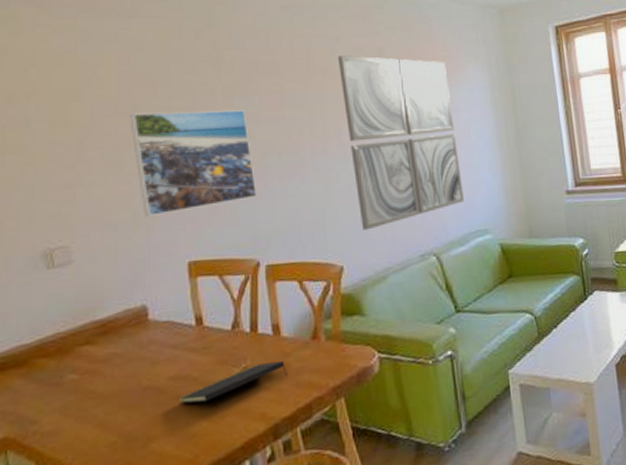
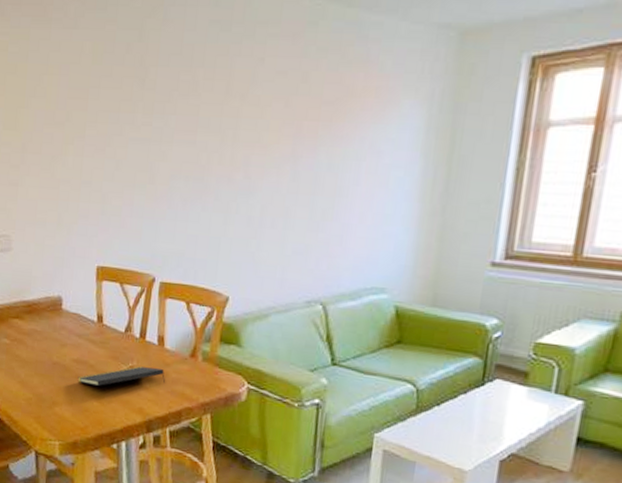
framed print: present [129,110,258,216] -> none [63,124,162,221]
wall art: present [337,55,464,231] -> none [253,79,378,267]

